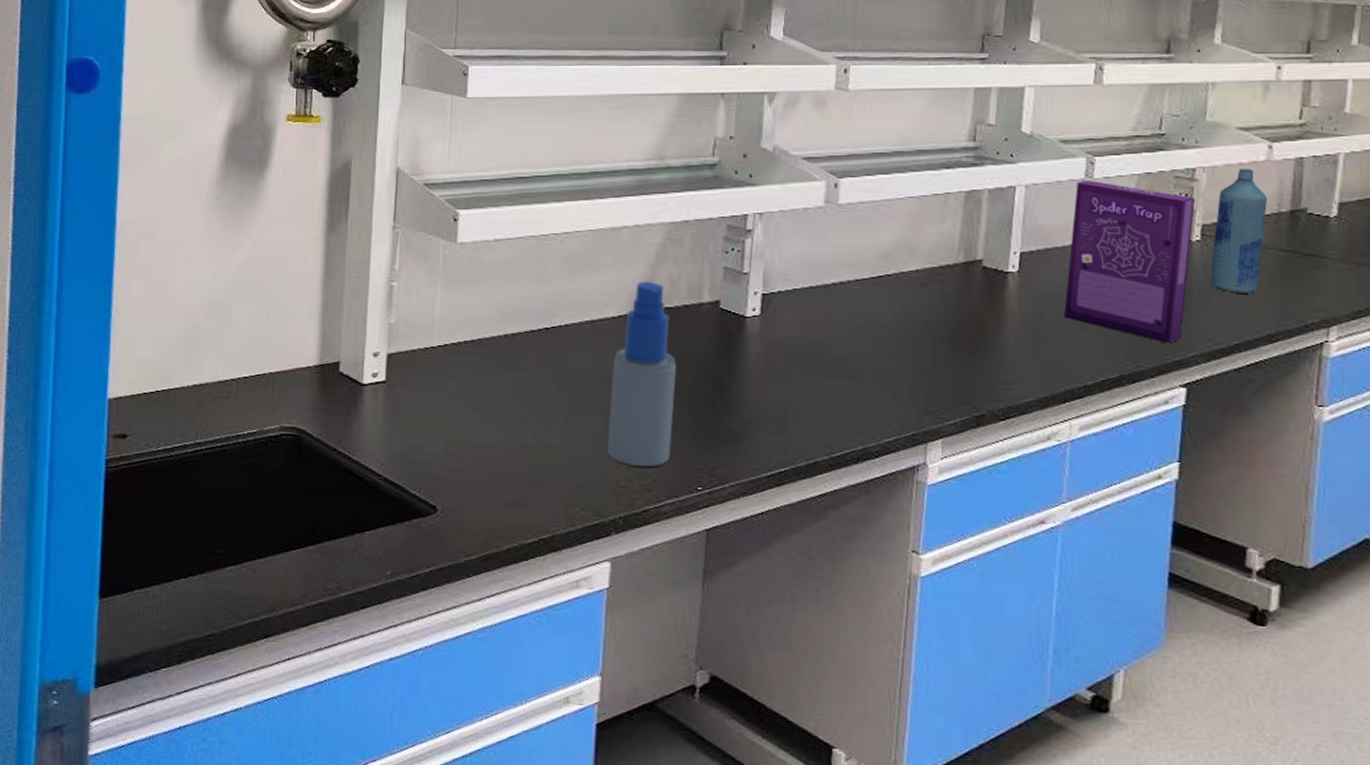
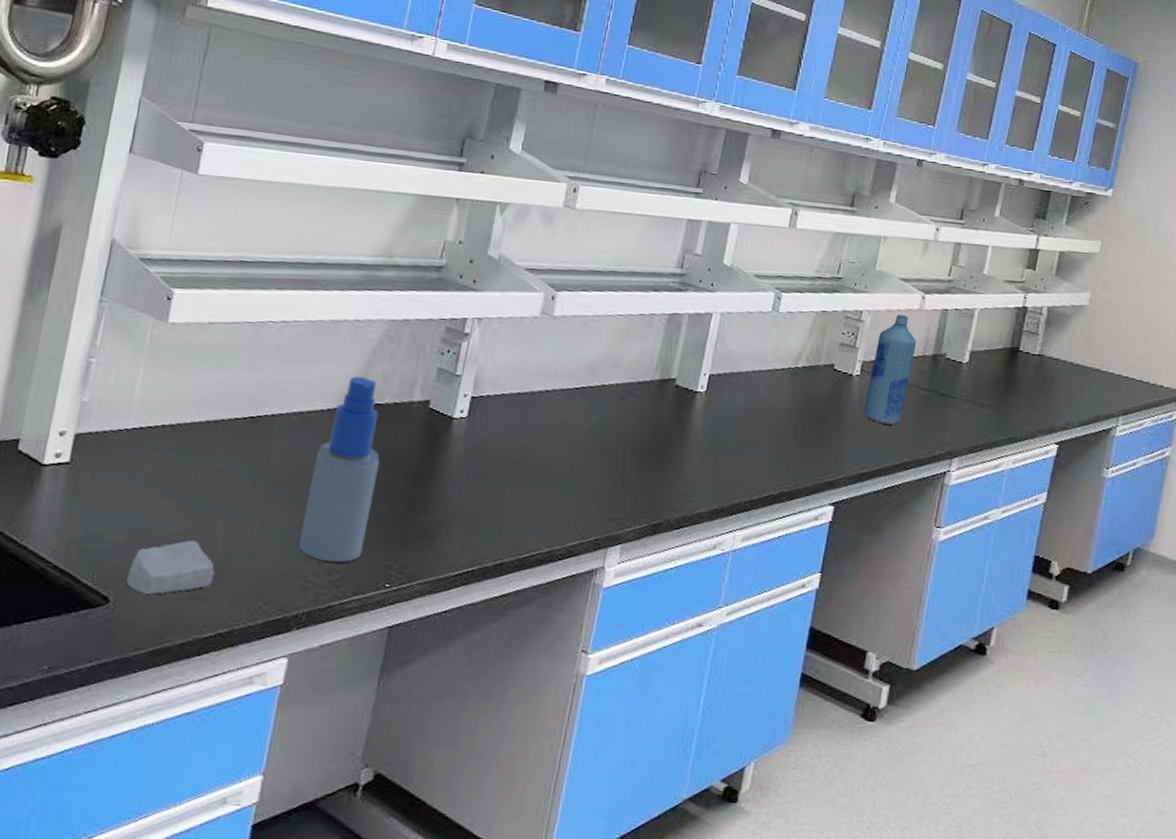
soap bar: none [451,449,531,502] -> present [126,539,215,594]
cereal box: present [1063,180,1196,344] -> none [739,312,860,466]

